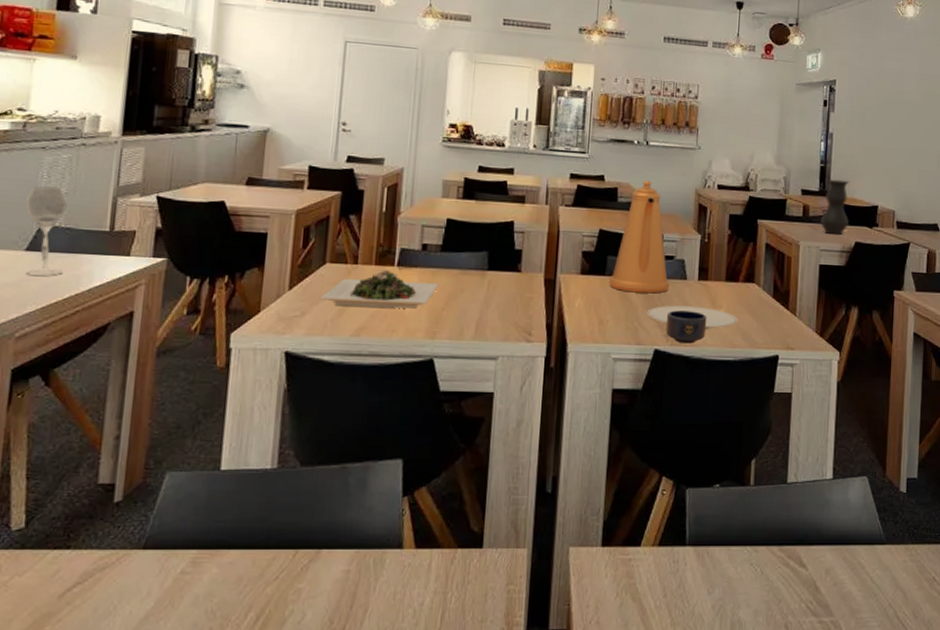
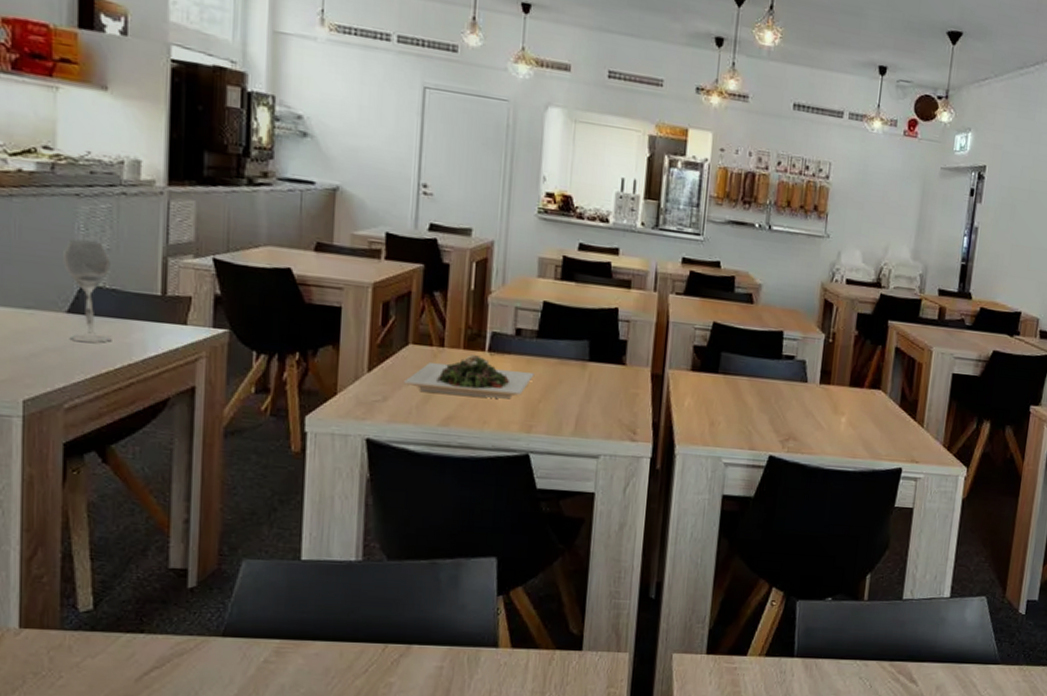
coffee pot: present [609,180,670,294] -> none [722,269,789,396]
plate: present [647,305,738,329] -> none [762,409,861,437]
mug: present [665,310,707,344] -> none [781,415,828,452]
vase: present [820,179,850,236] -> none [956,279,993,343]

